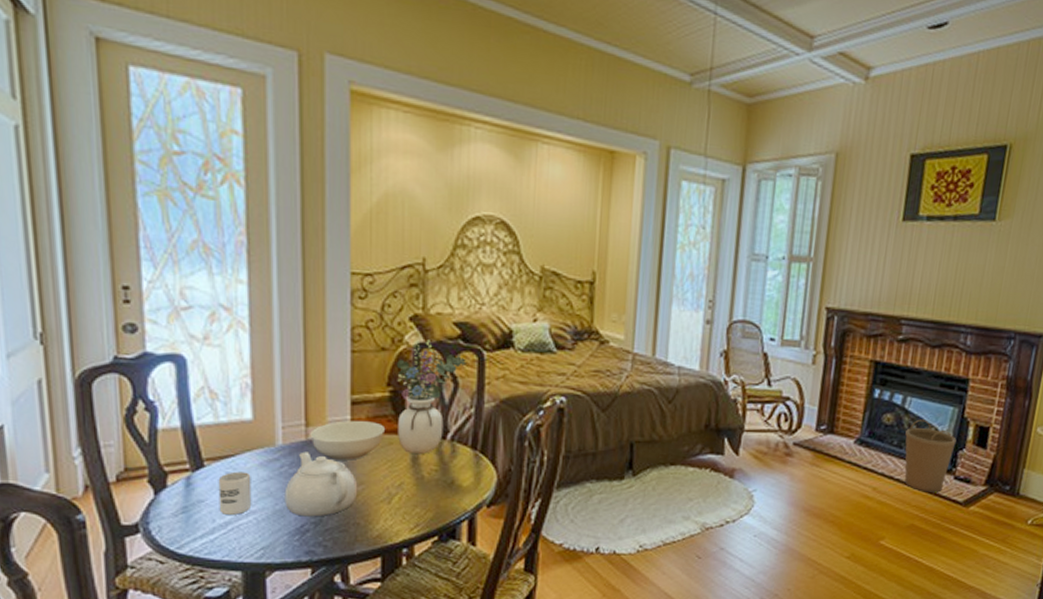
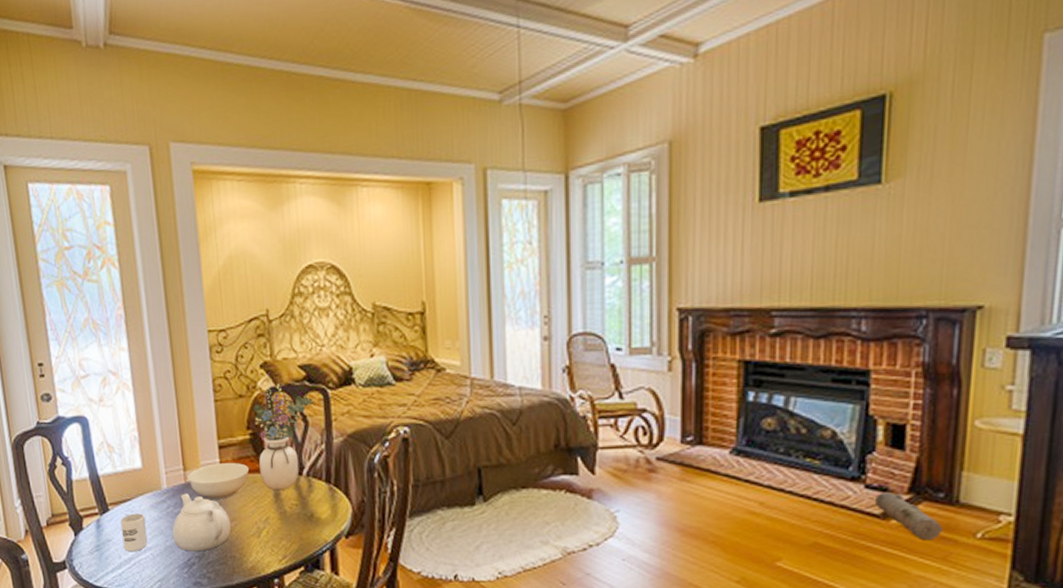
basket: present [904,419,957,493] -> none [793,421,862,505]
decorative log: none [960,484,1006,525] -> present [875,493,944,541]

